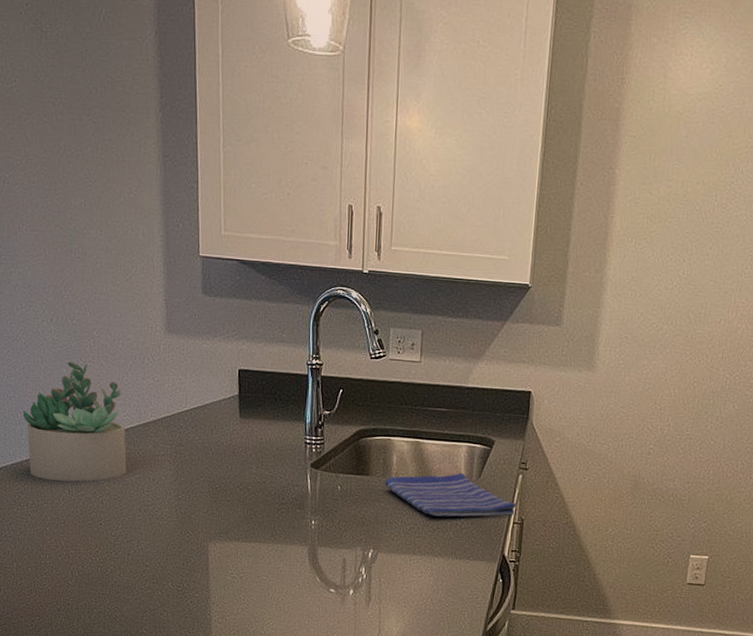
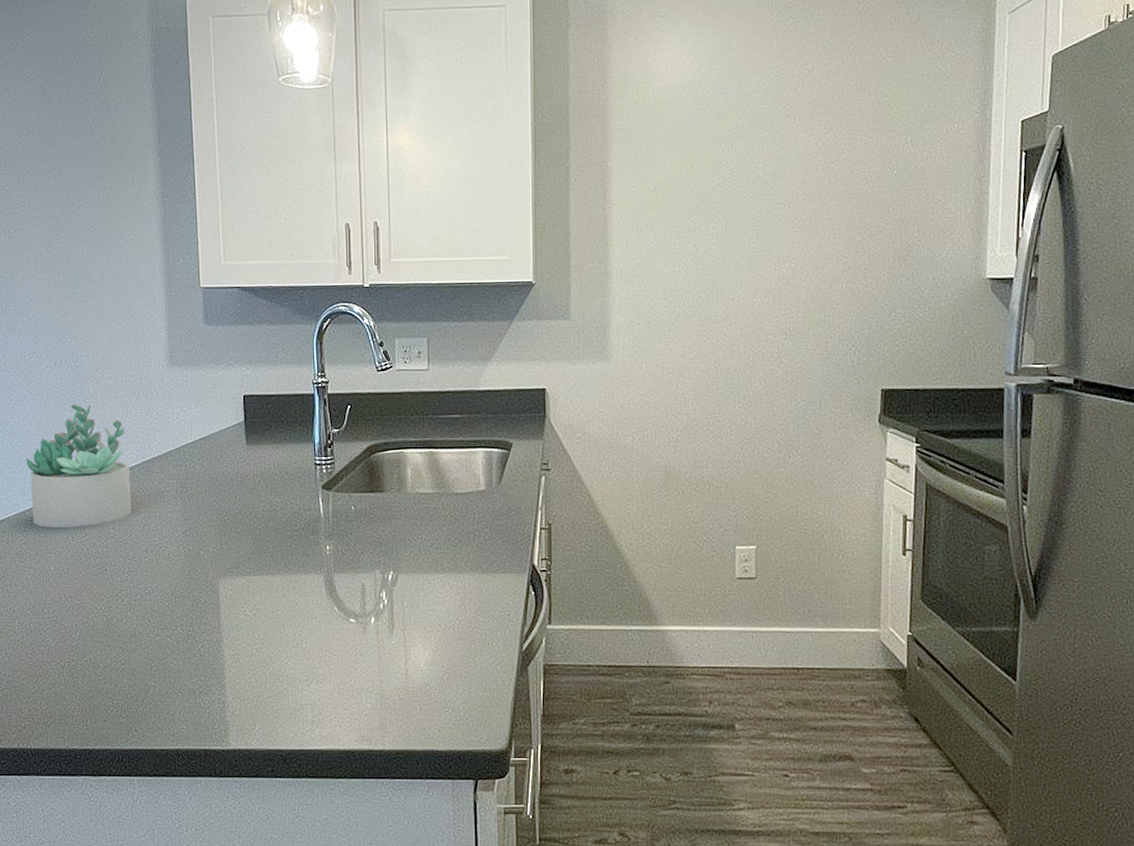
dish towel: present [385,473,515,518] -> none [401,481,541,529]

